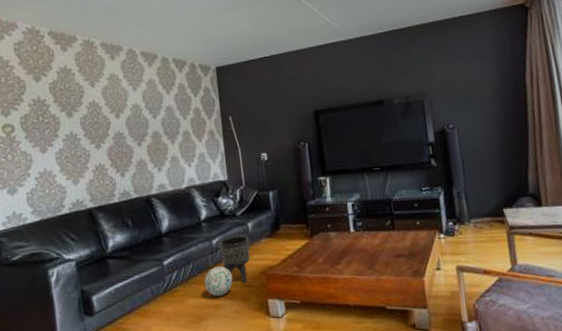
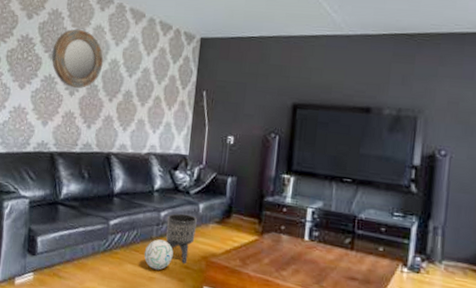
home mirror: none [68,81,125,141] -> present [51,29,104,88]

